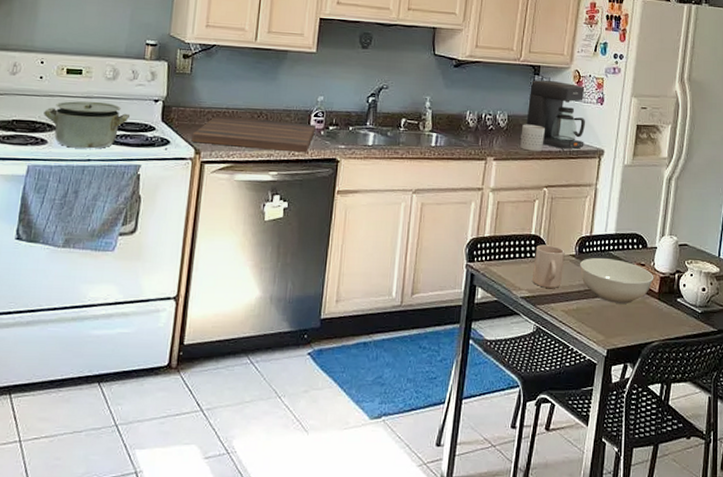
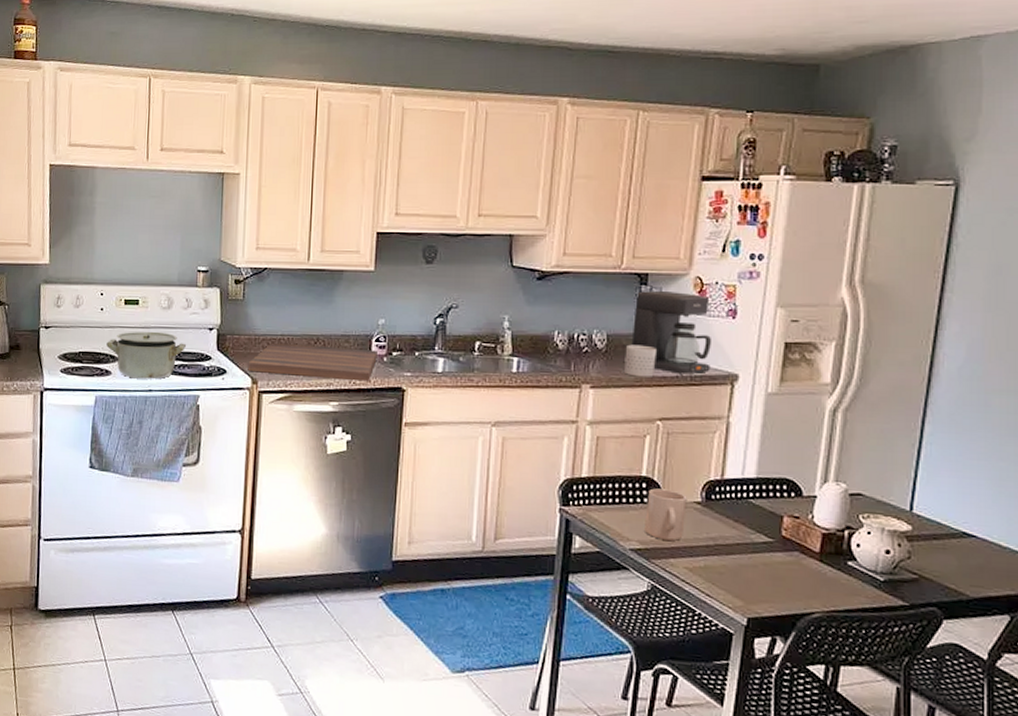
bowl: present [580,258,654,304] -> none [708,506,813,564]

